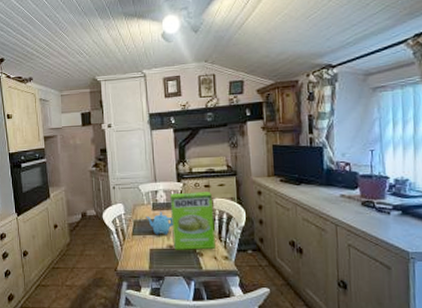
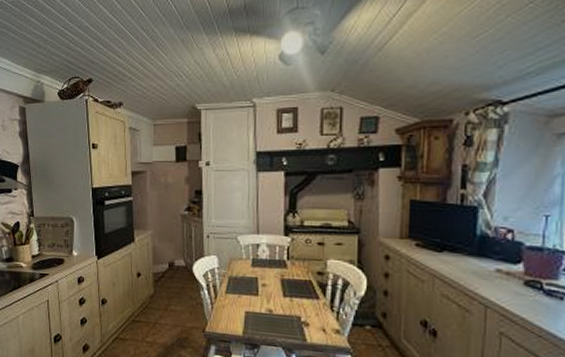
teapot: present [145,211,173,235] -> none [243,269,276,297]
cake mix box: present [169,191,216,250] -> none [273,249,327,319]

